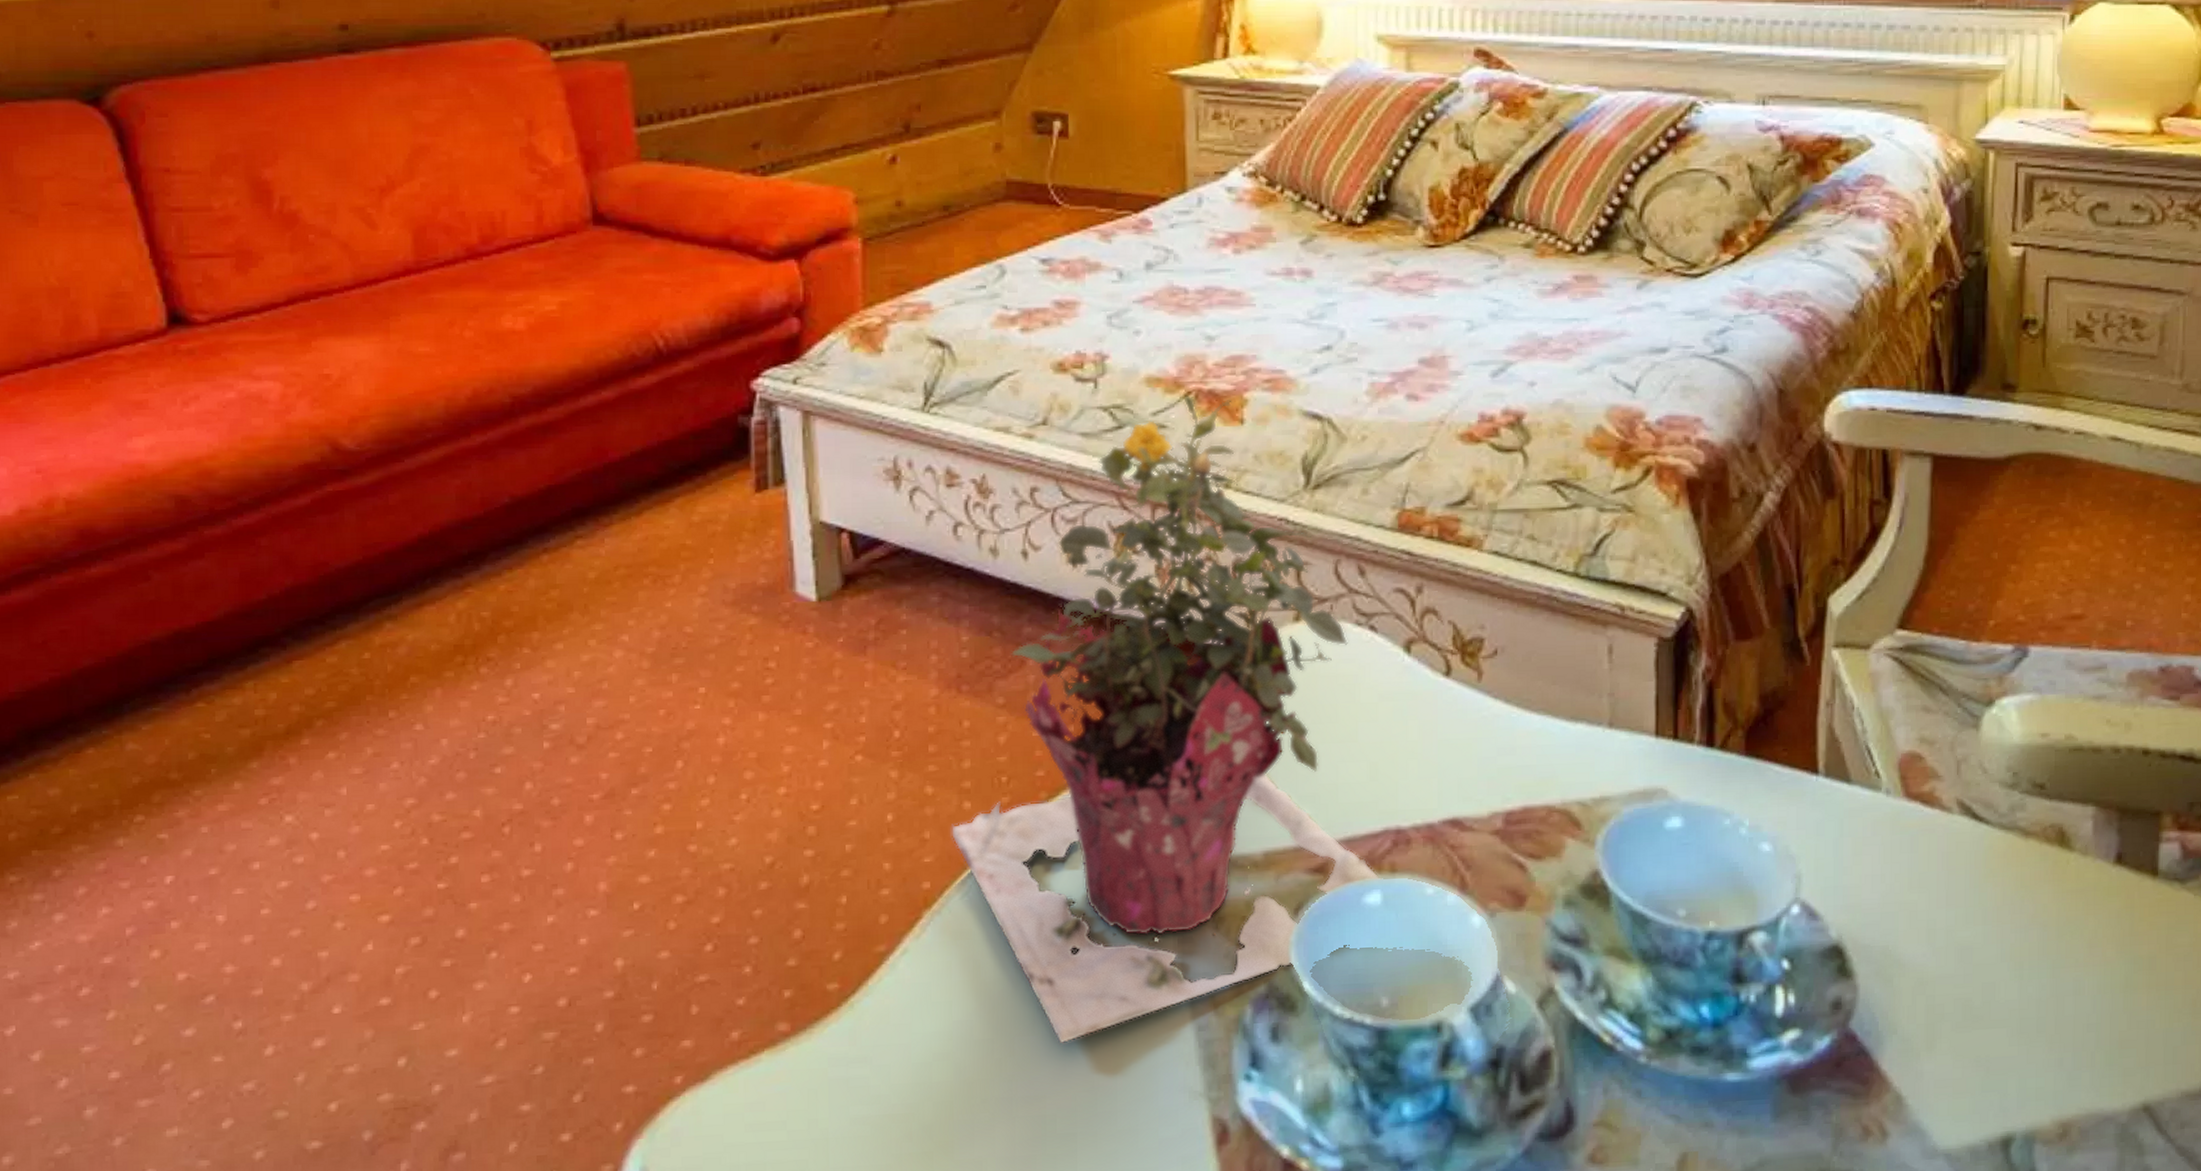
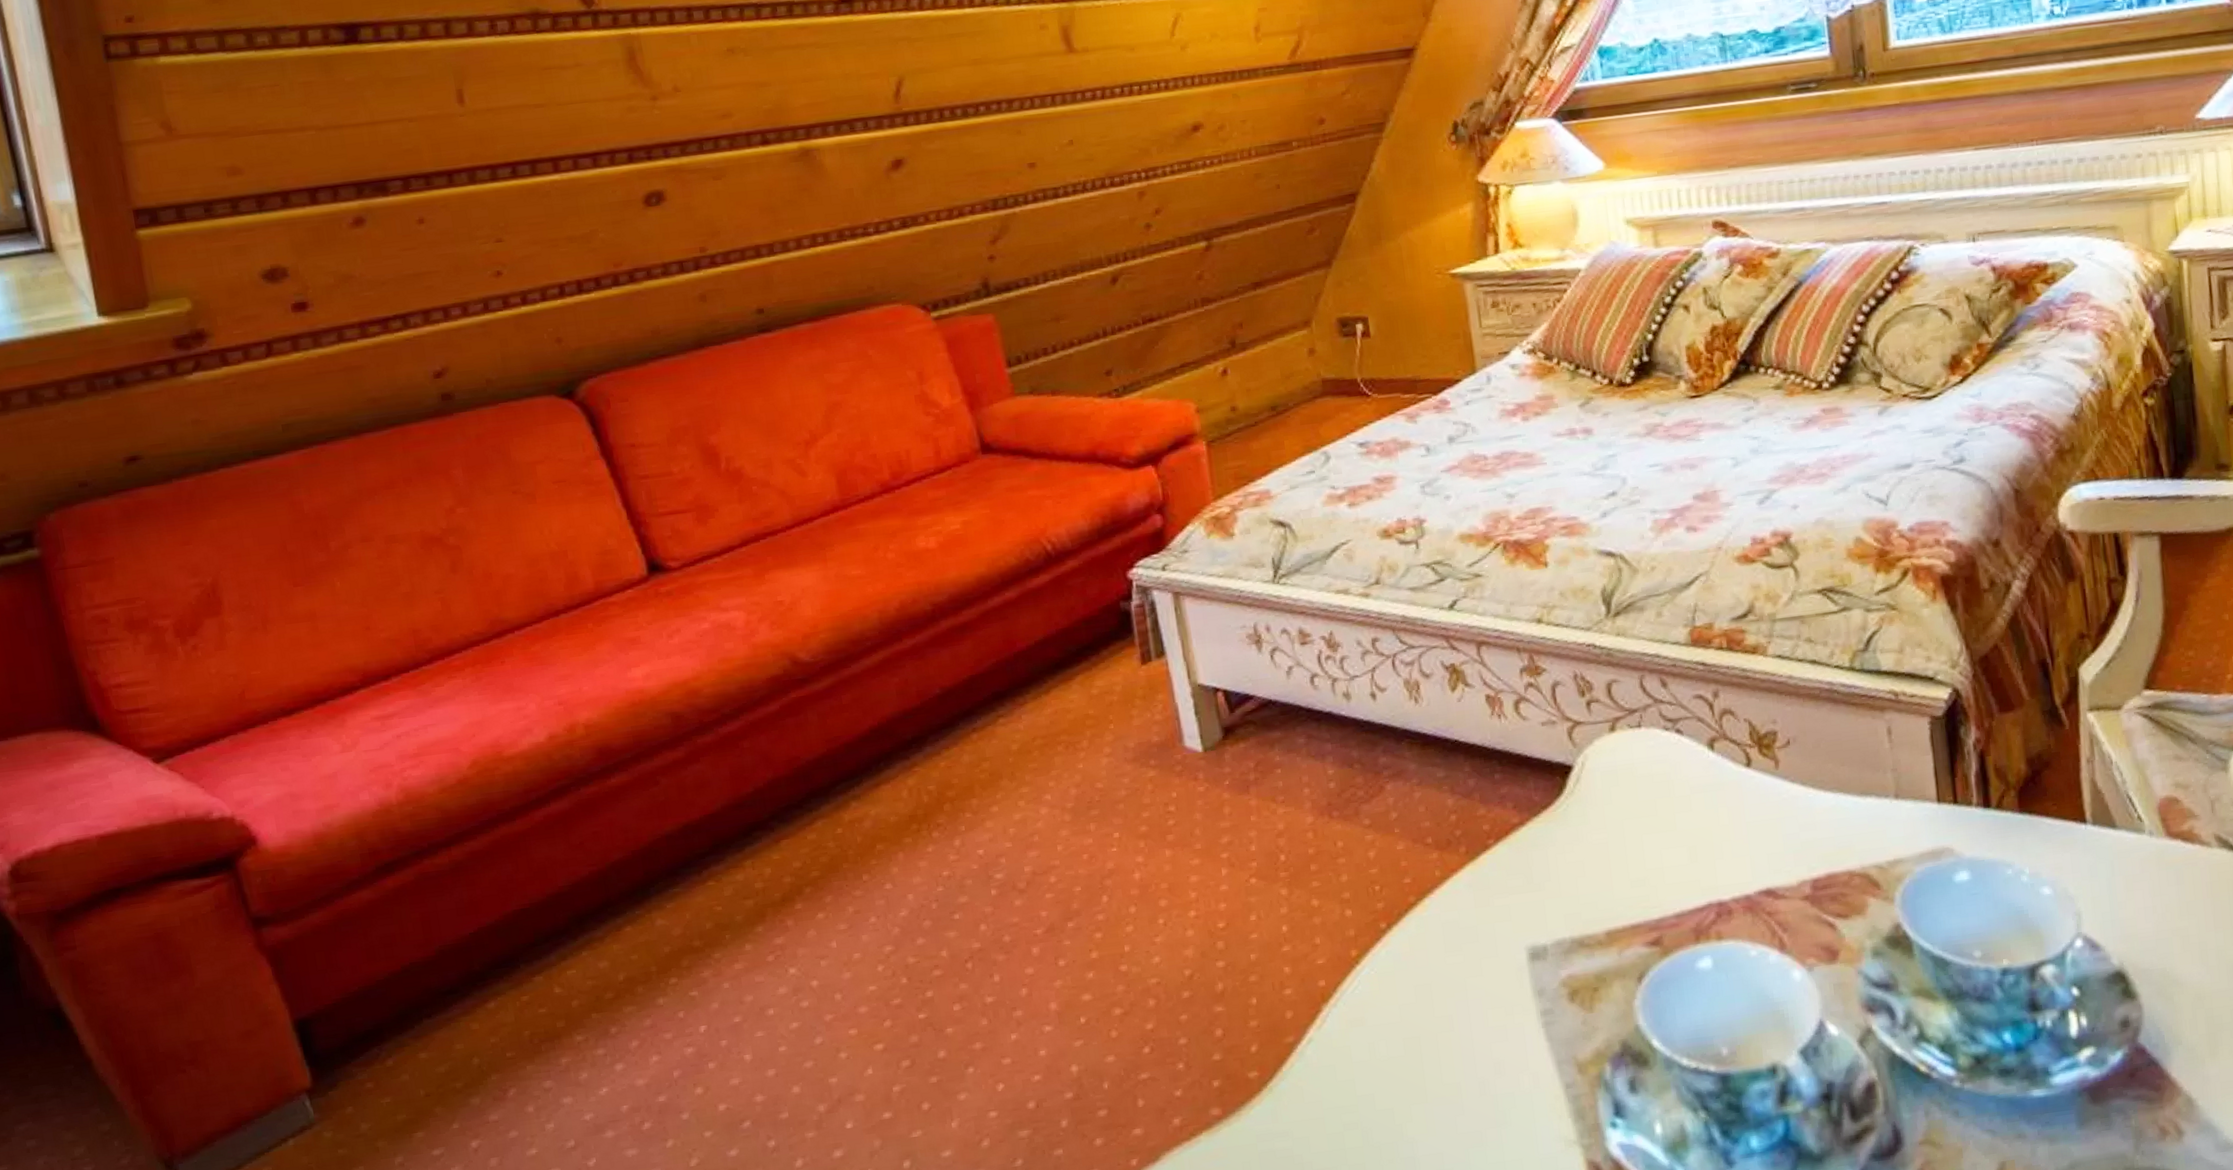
potted flower: present [950,394,1382,1044] -> none [1337,546,1711,1109]

